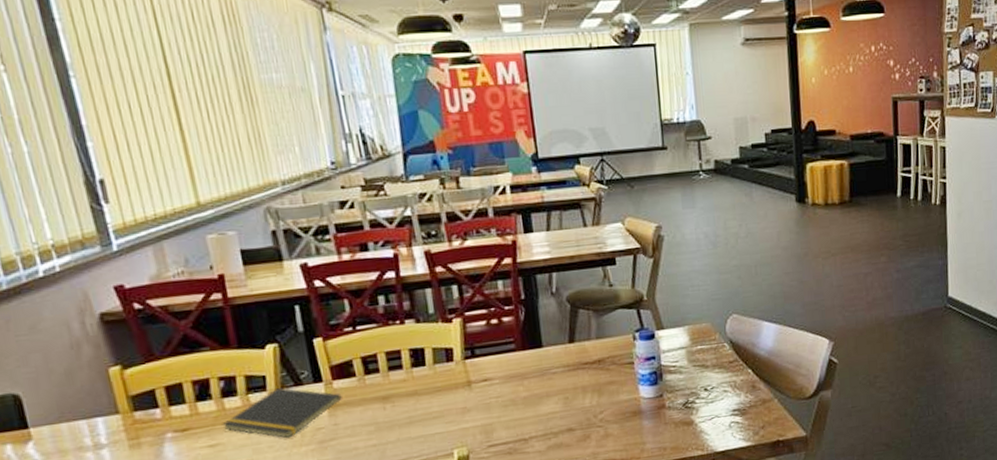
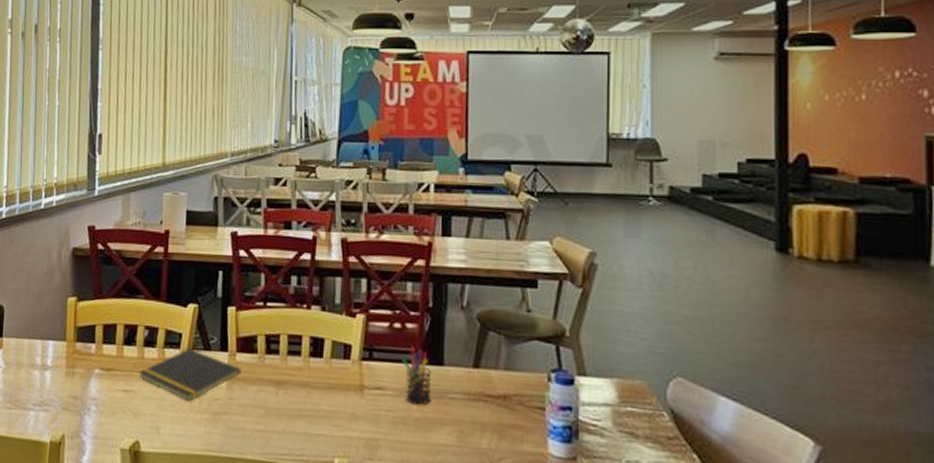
pen holder: none [504,336,536,387] -> present [402,346,432,406]

